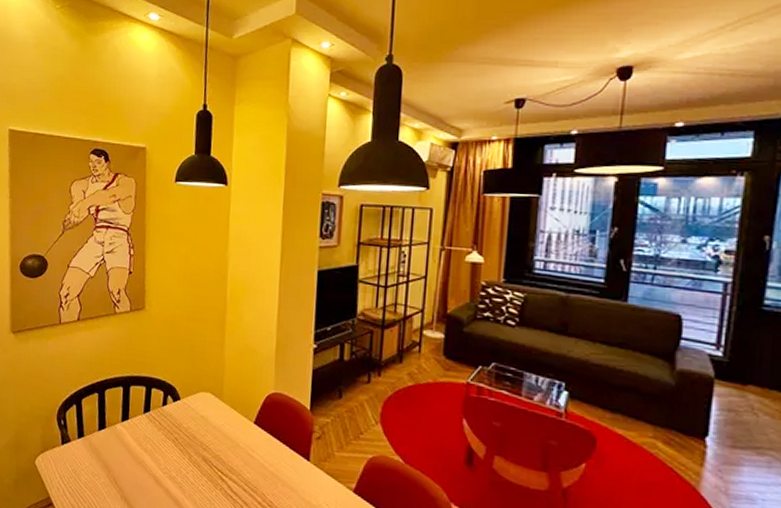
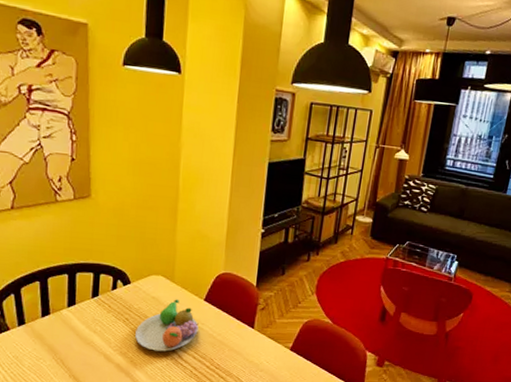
fruit bowl: none [184,420,249,480] -> present [135,299,199,352]

